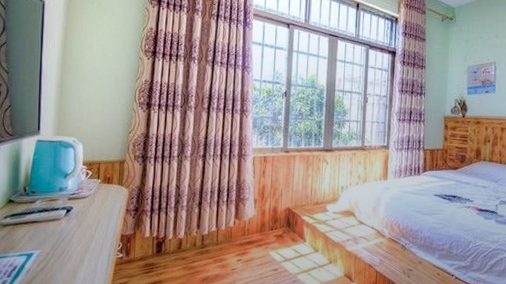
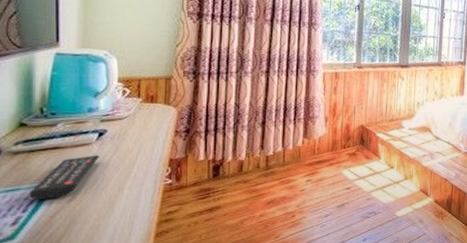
remote control: none [13,229,66,267] -> present [30,155,99,200]

